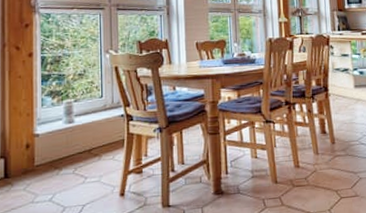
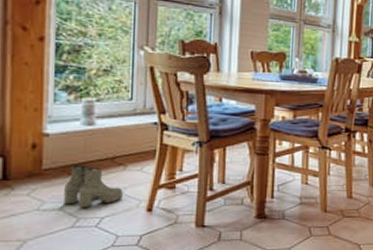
boots: none [52,158,99,198] -> present [64,165,123,208]

